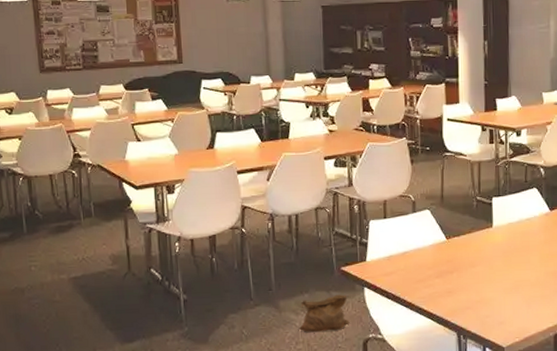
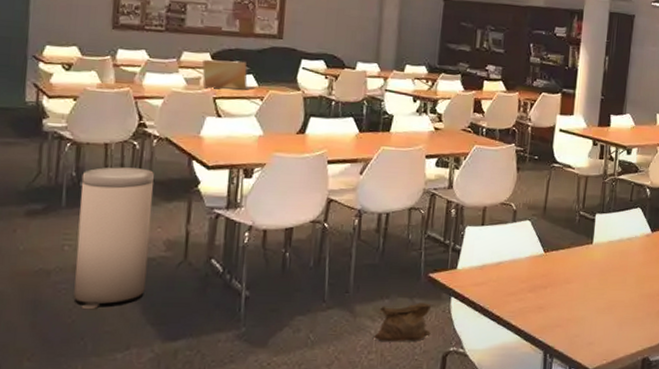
pedal bin: none [35,194,101,320] -> present [74,167,154,310]
laptop: none [118,88,166,117] -> present [202,59,256,90]

